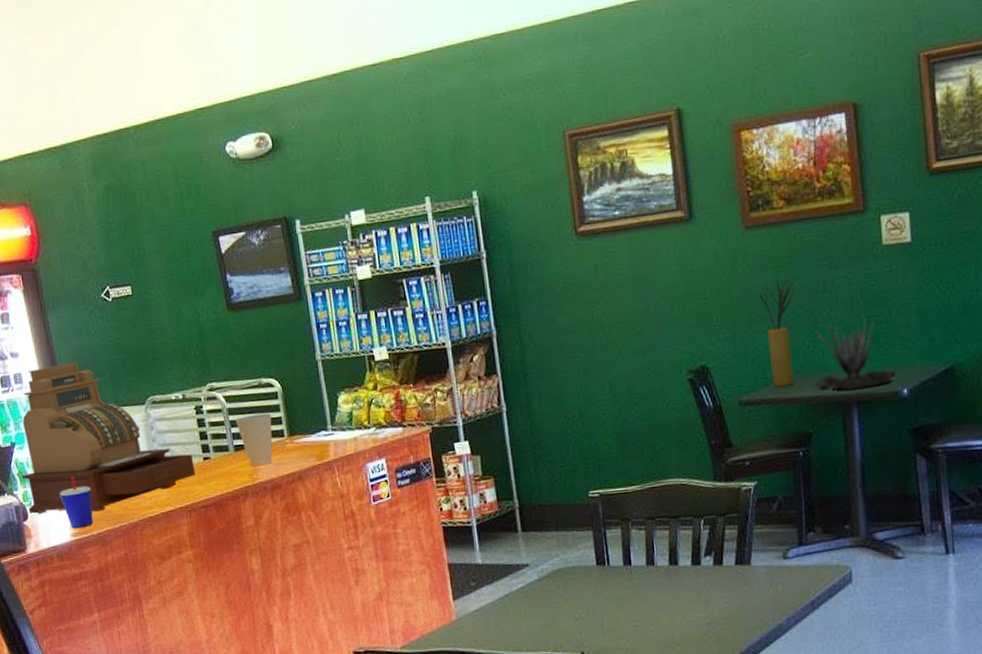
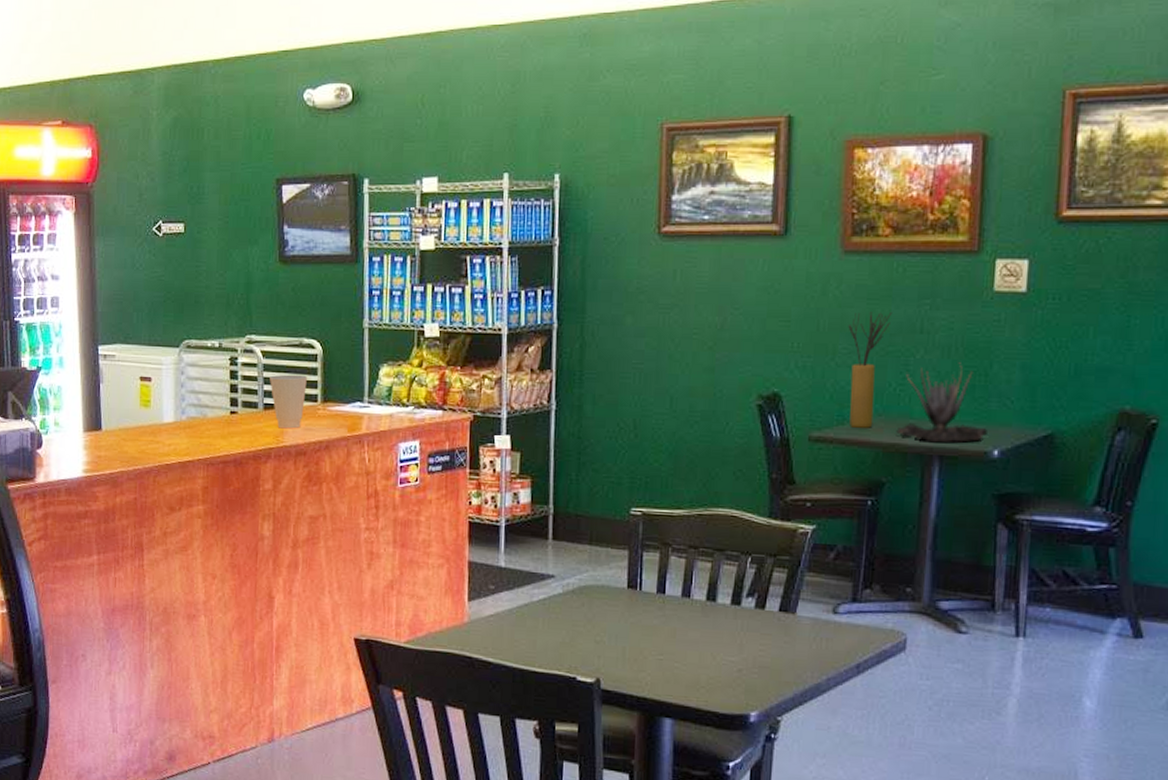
cash register: present [22,361,196,514] -> none [42,293,220,451]
beverage cup: present [60,477,94,529] -> none [79,411,110,465]

